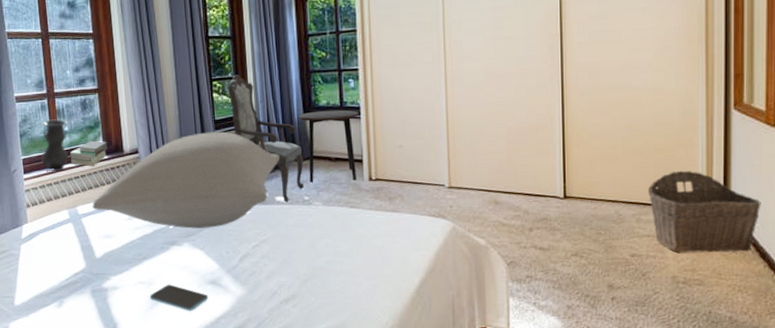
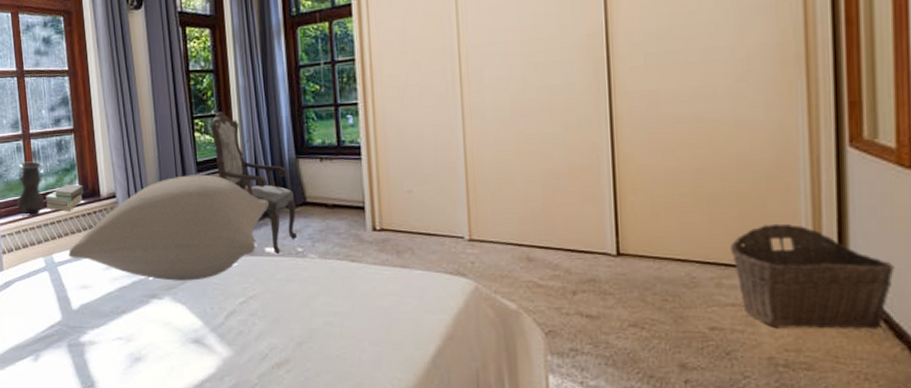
smartphone: present [150,284,209,311] -> none [129,342,192,372]
side table: present [299,109,359,182] -> none [291,149,360,232]

